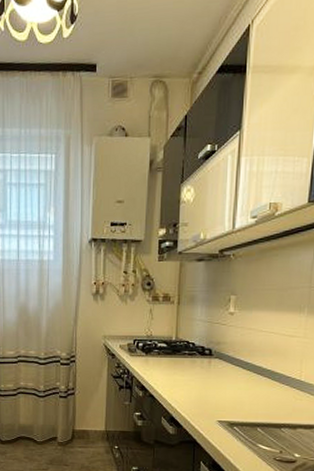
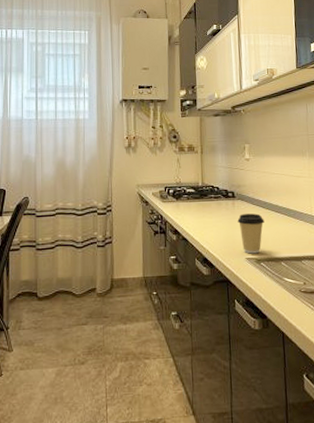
coffee cup: none [212,374,243,417] -> present [237,213,265,254]

